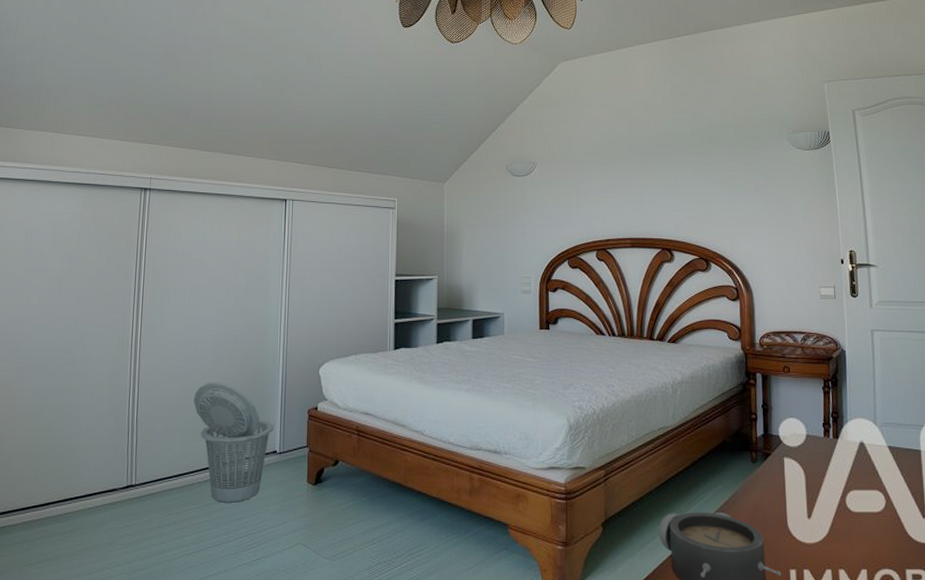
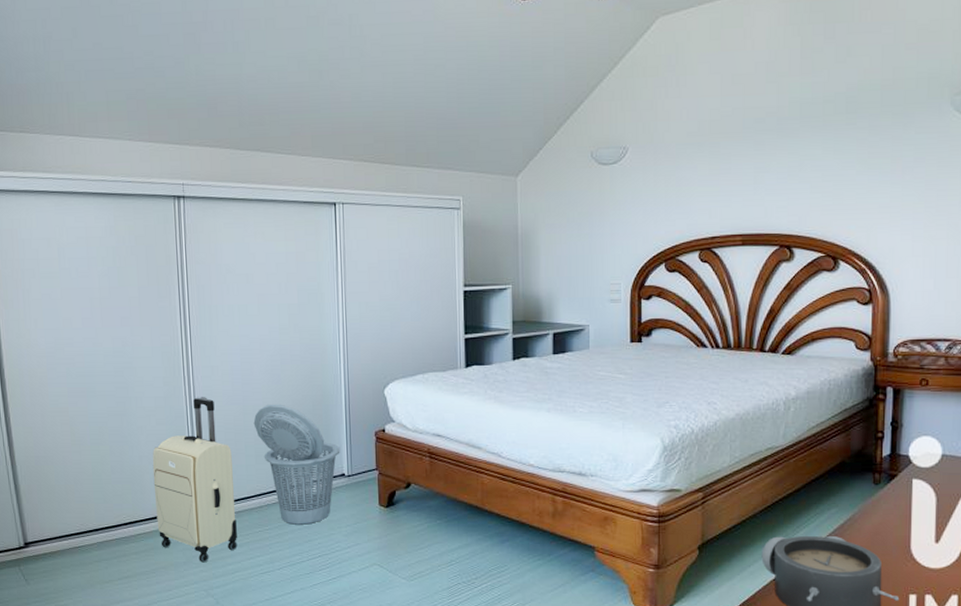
suitcase: none [86,374,169,544] -> present [152,397,238,563]

